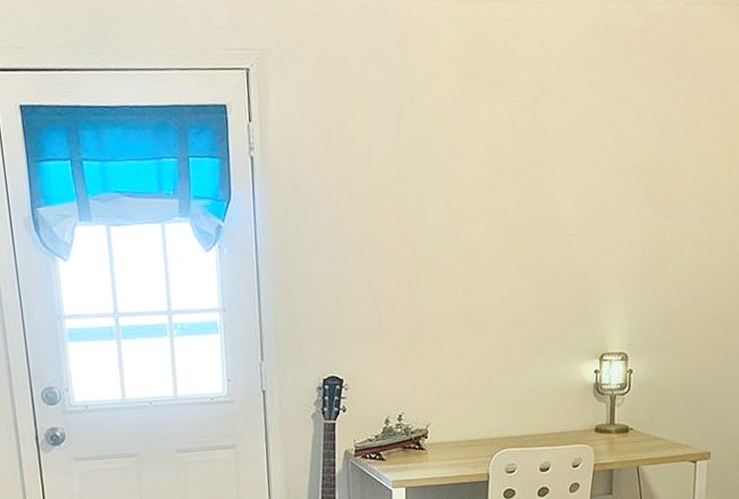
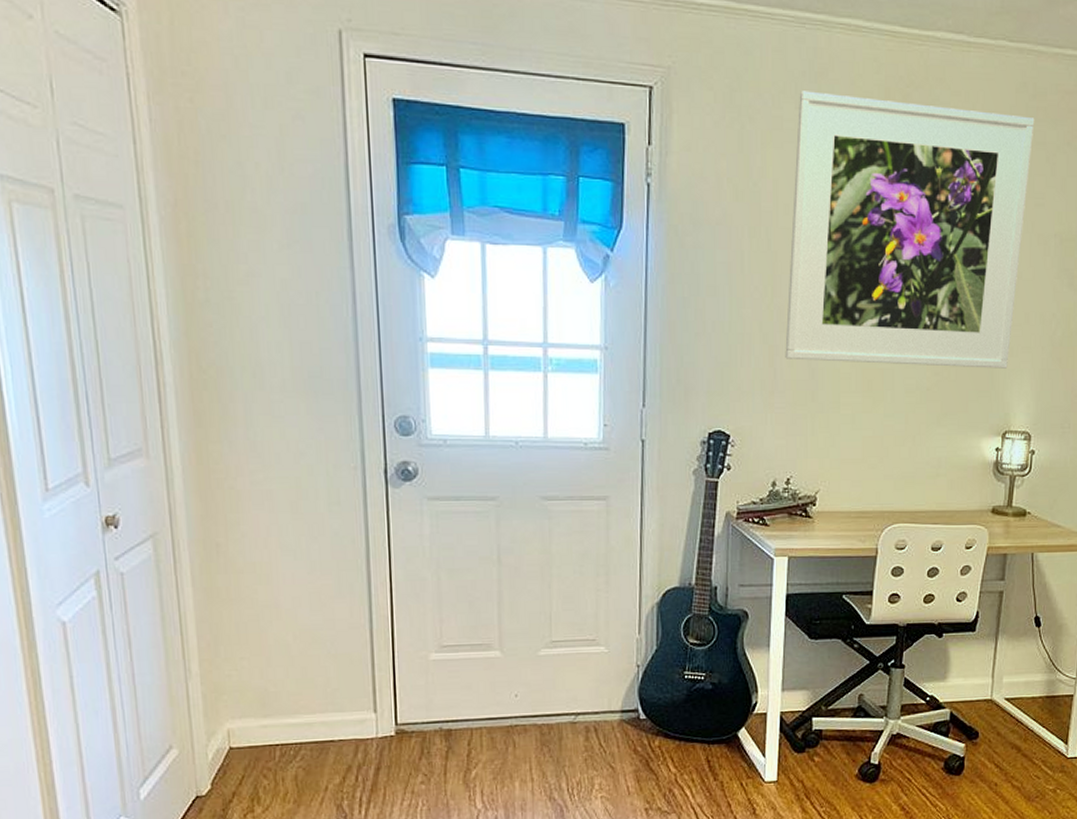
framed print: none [384,56,609,305] -> present [785,91,1035,369]

